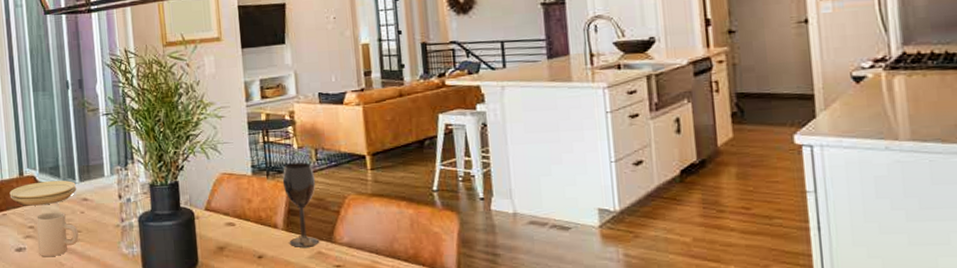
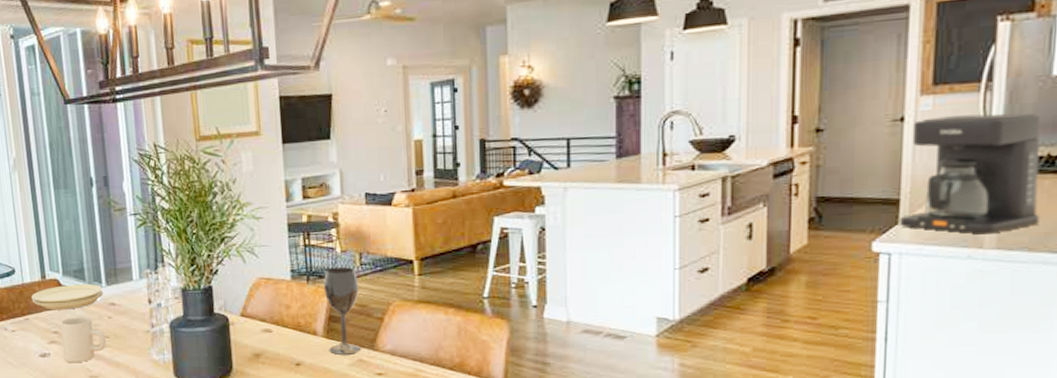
coffee maker: none [816,14,948,127] -> present [899,112,1041,235]

